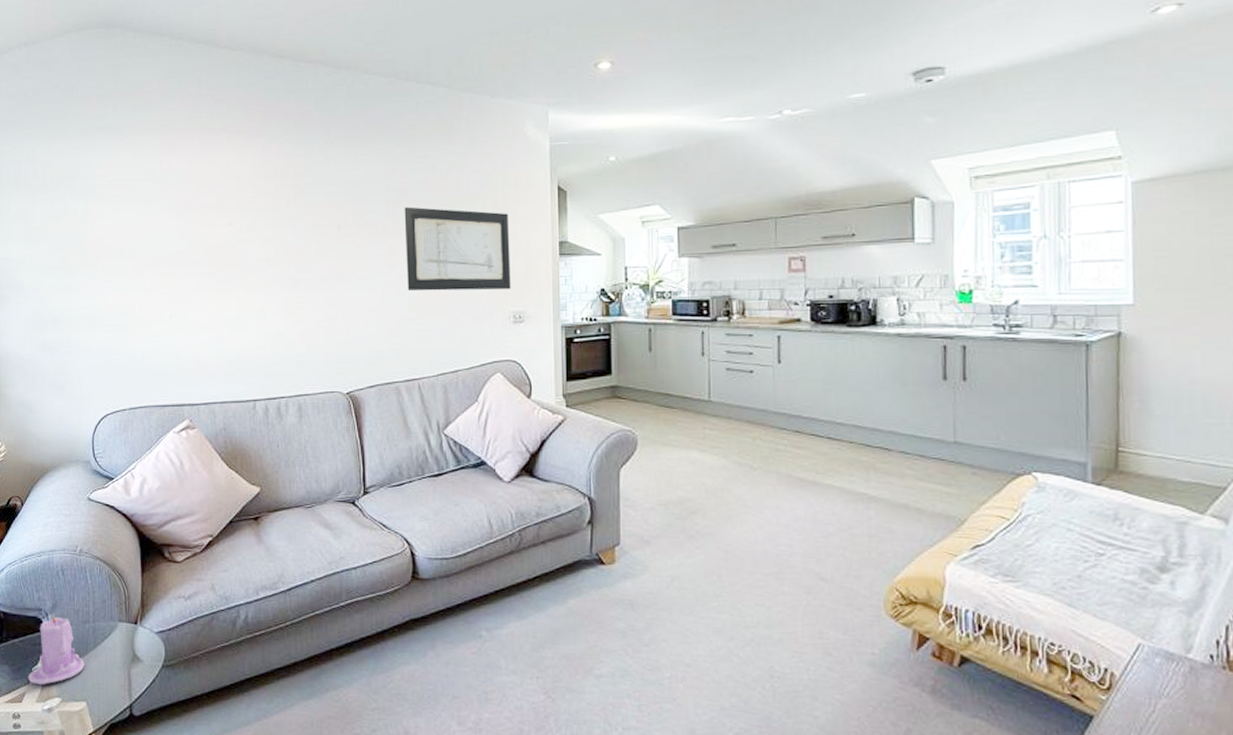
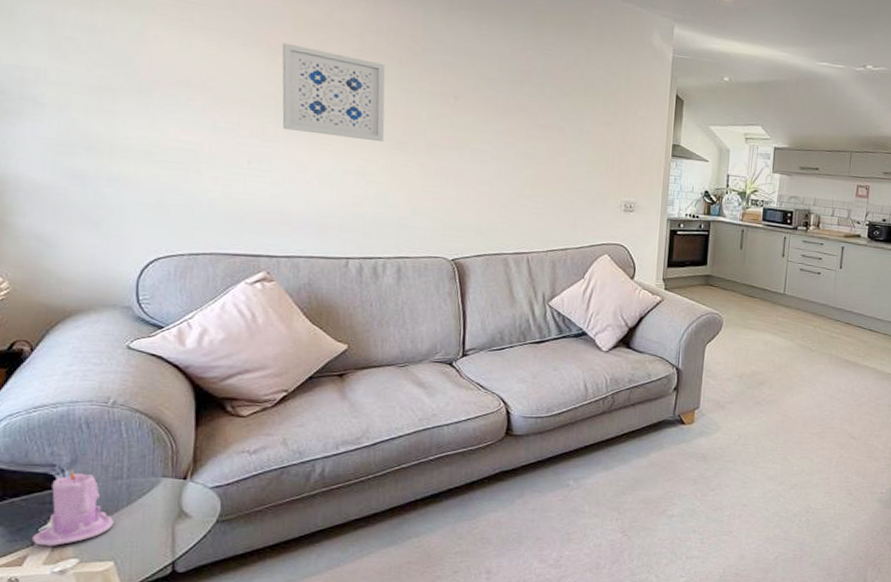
wall art: none [190,201,279,283] -> present [282,43,385,142]
wall art: present [404,206,511,292] -> none [524,89,629,181]

